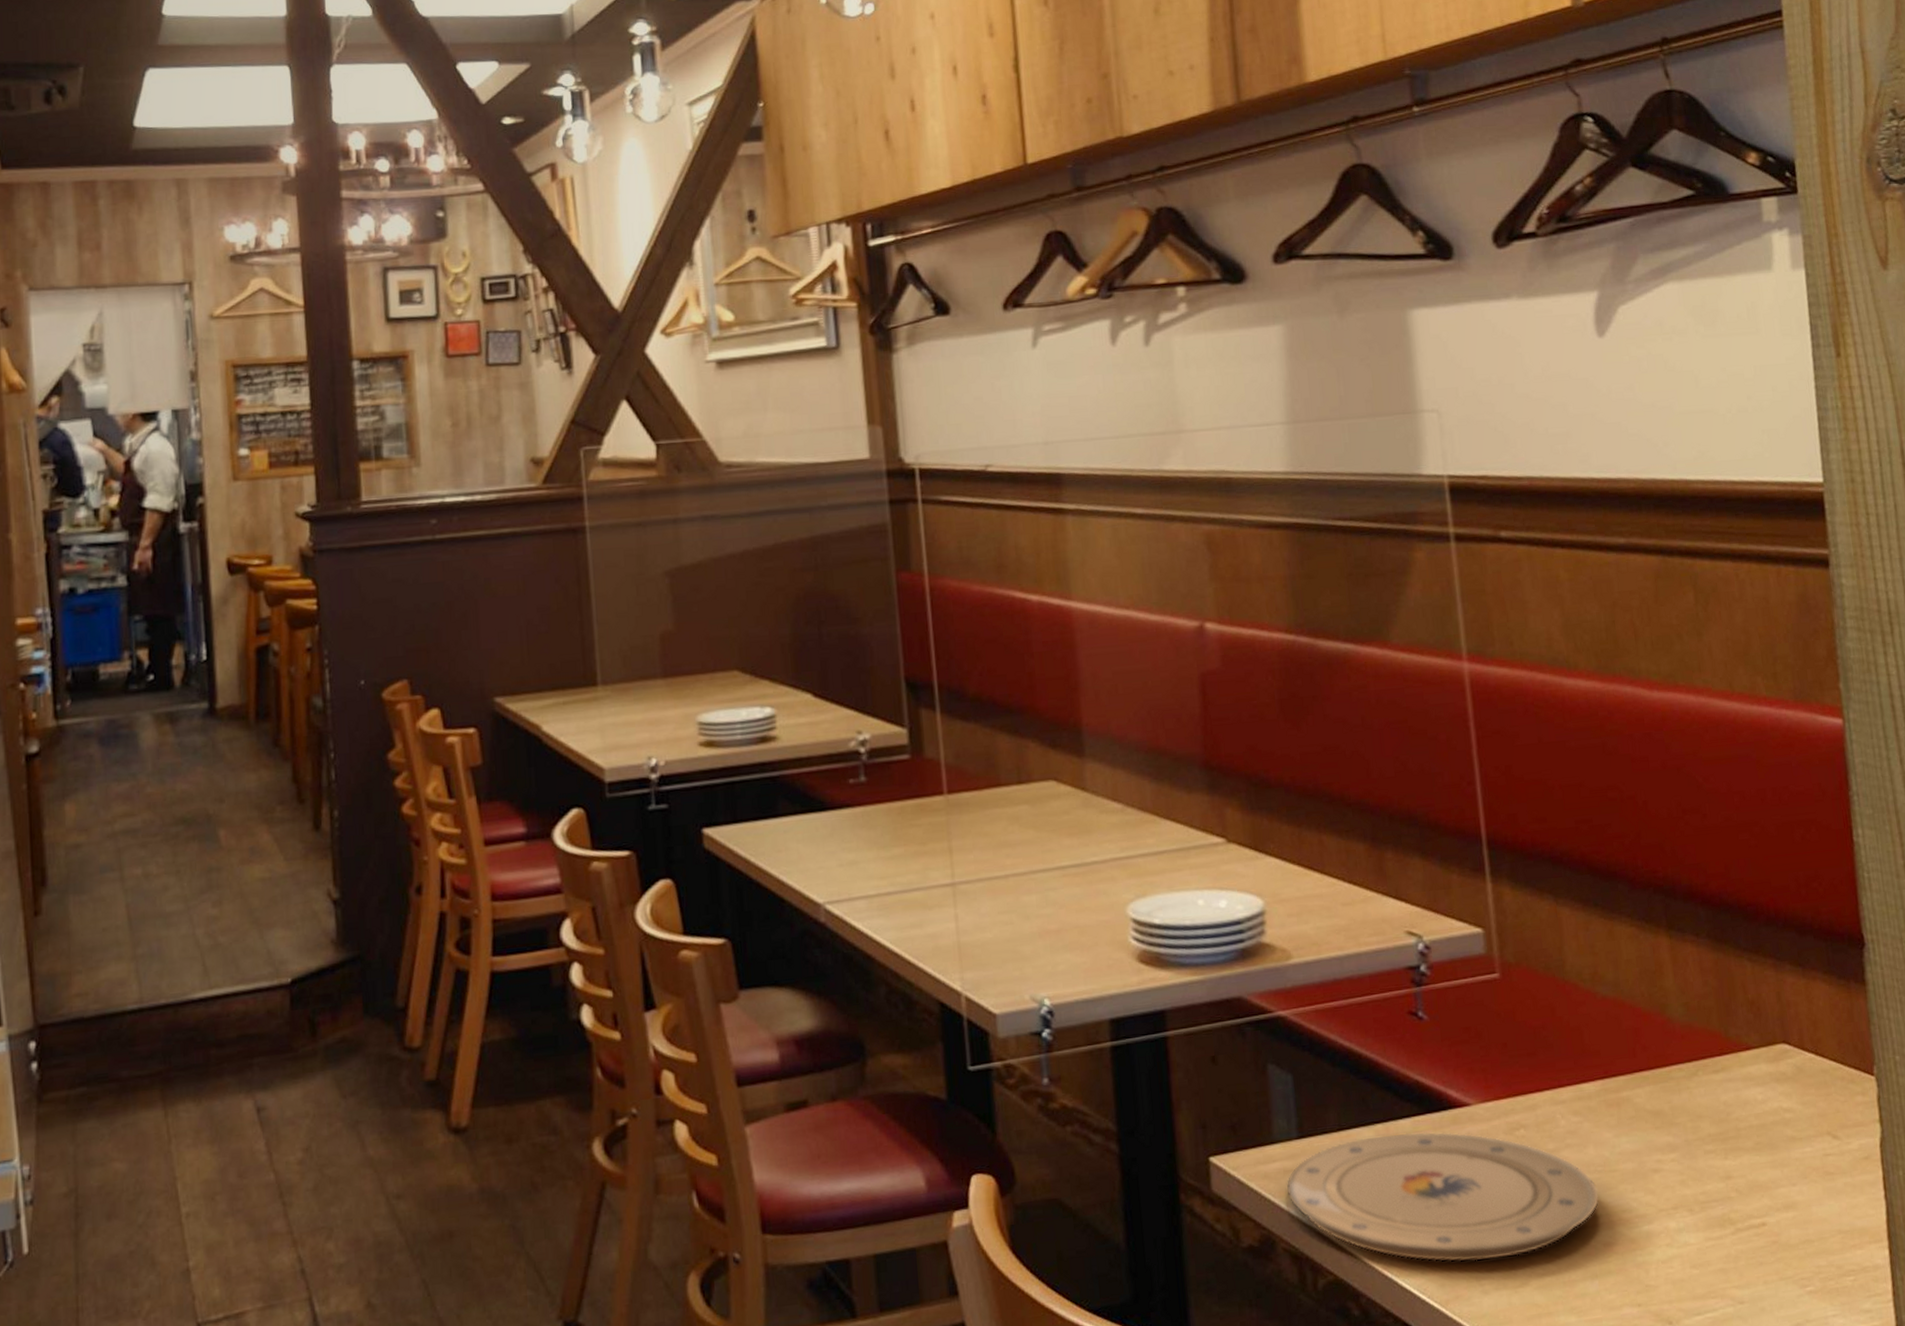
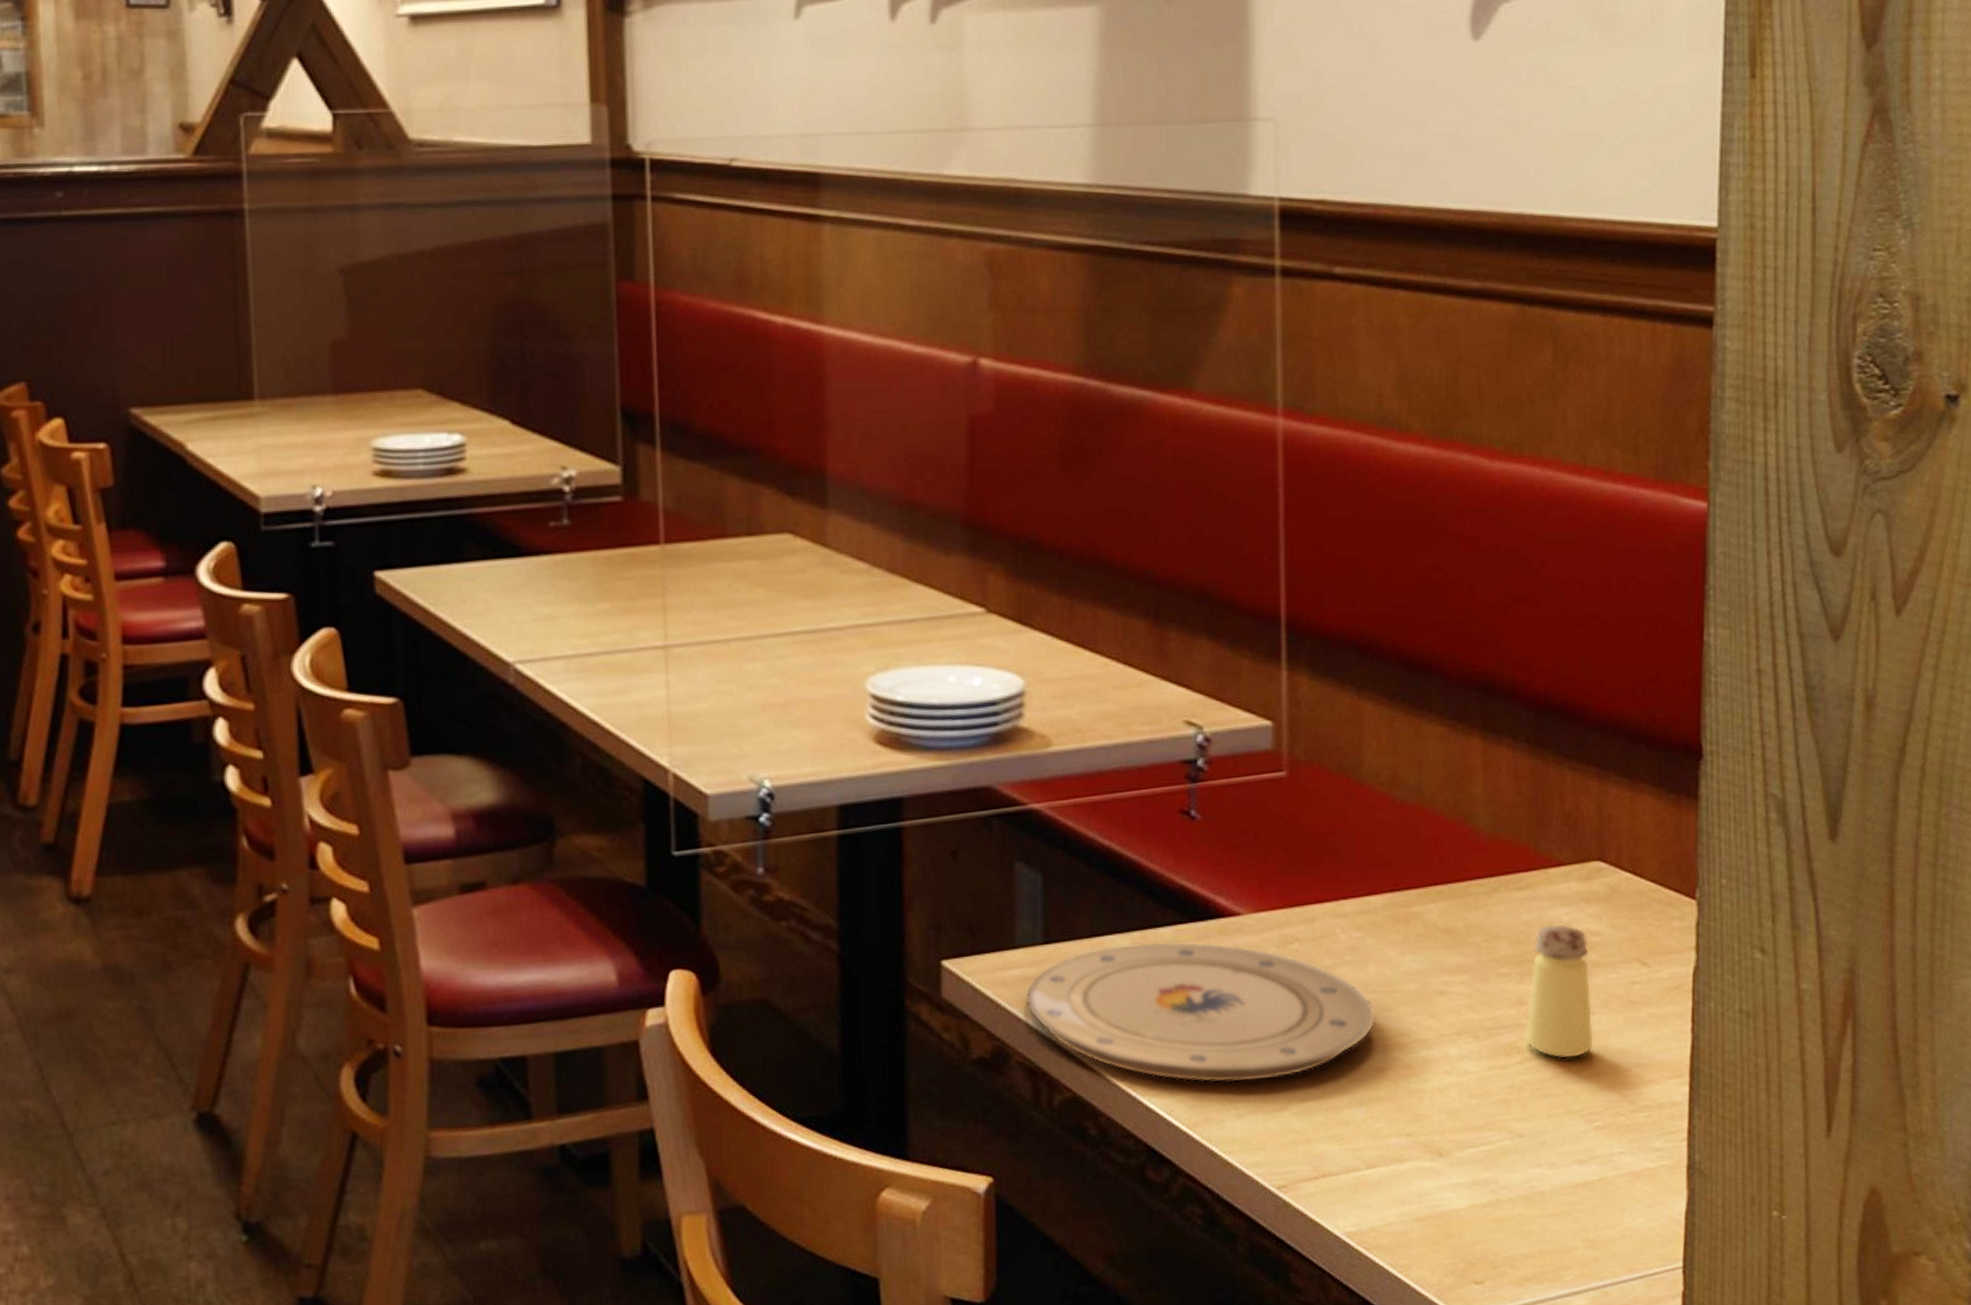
saltshaker: none [1734,1103,1798,1228] -> present [1525,924,1594,1059]

